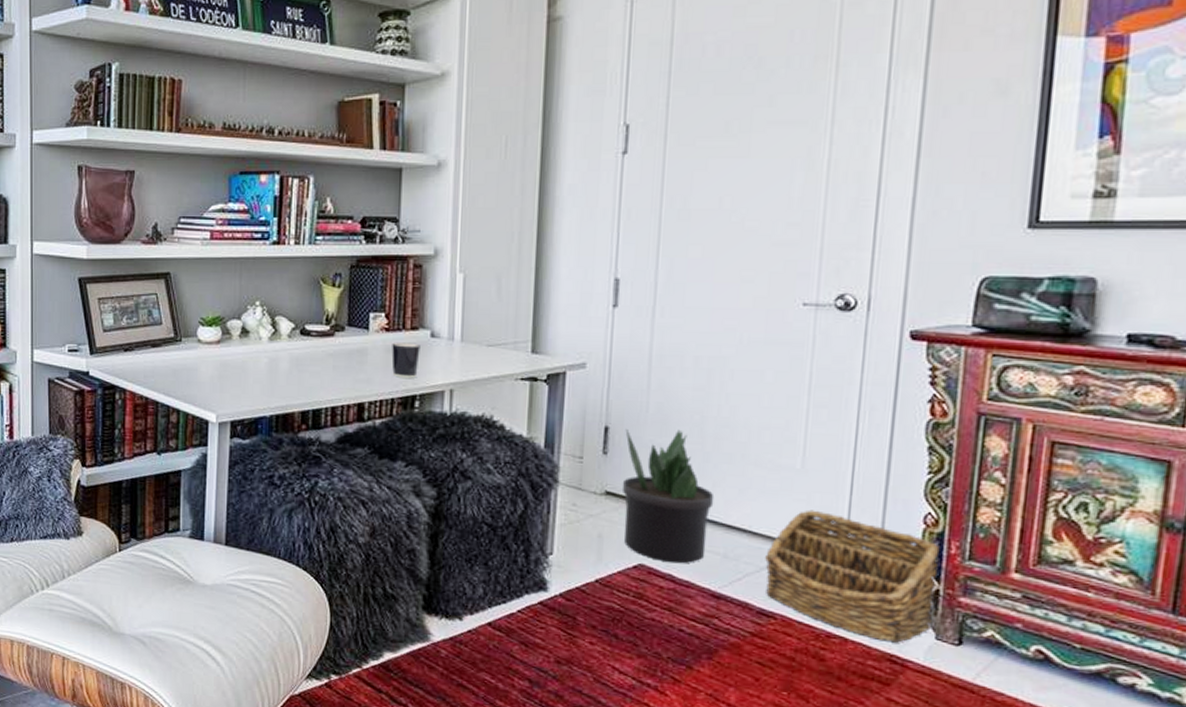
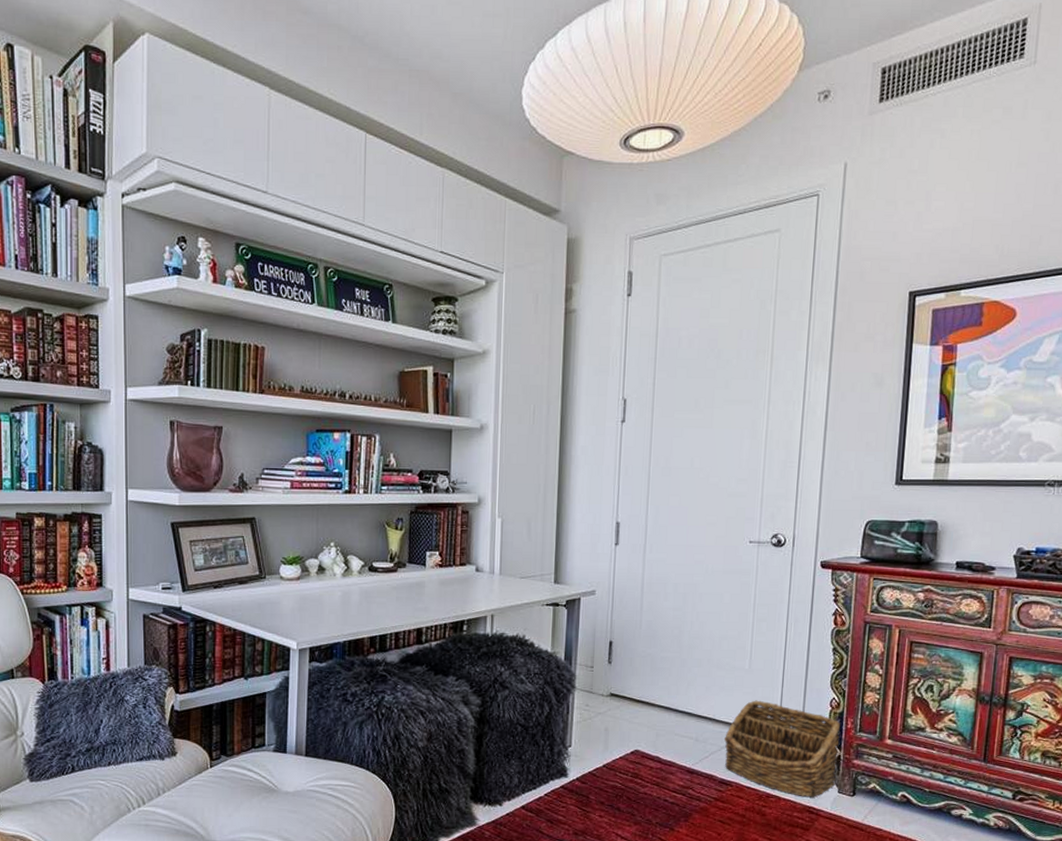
mug: present [391,342,420,378] -> none [444,576,467,606]
planter: present [621,429,715,564] -> none [622,642,689,748]

